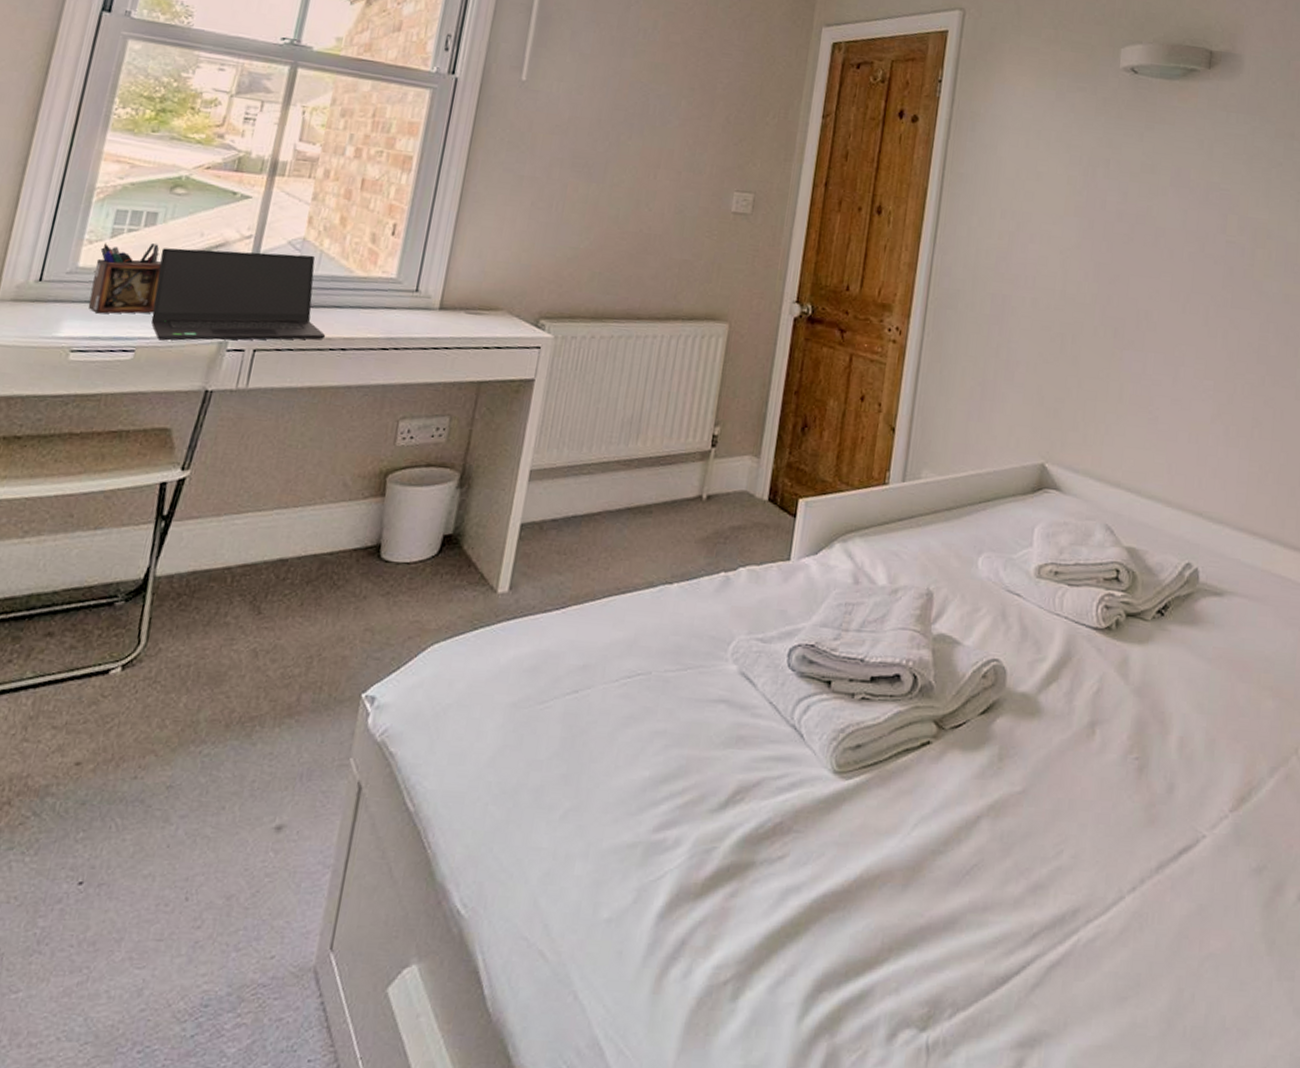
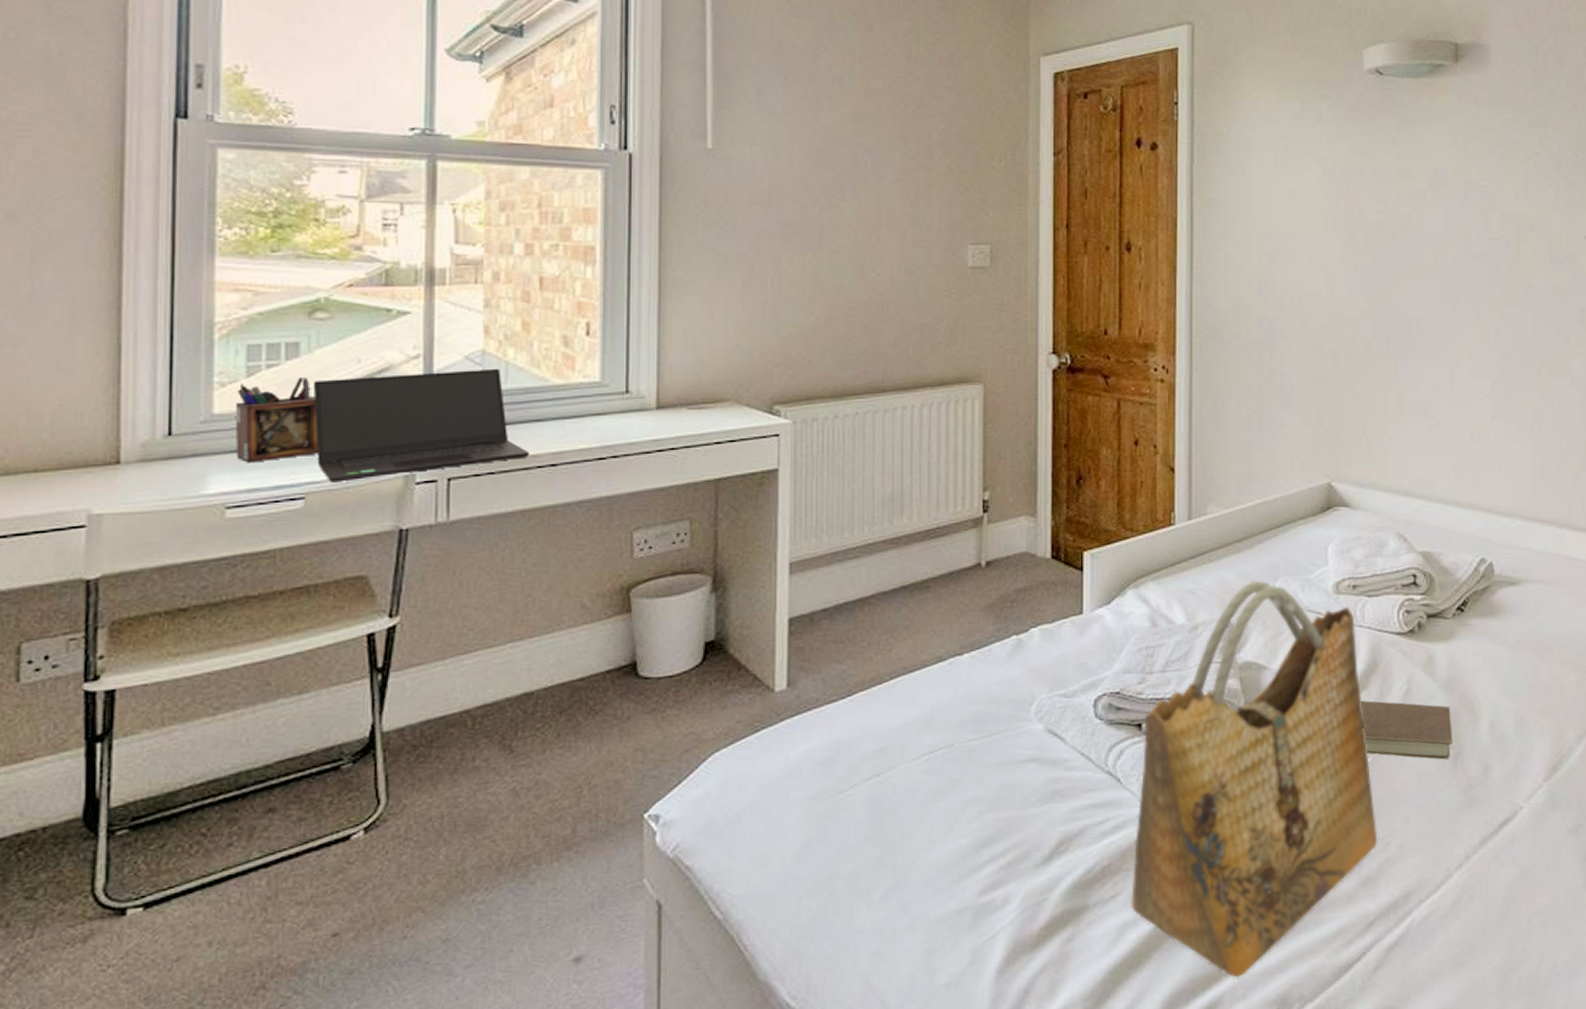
grocery bag: none [796,551,1053,969] -> present [1131,580,1378,978]
book: none [1049,694,1141,771] -> present [1361,700,1453,760]

